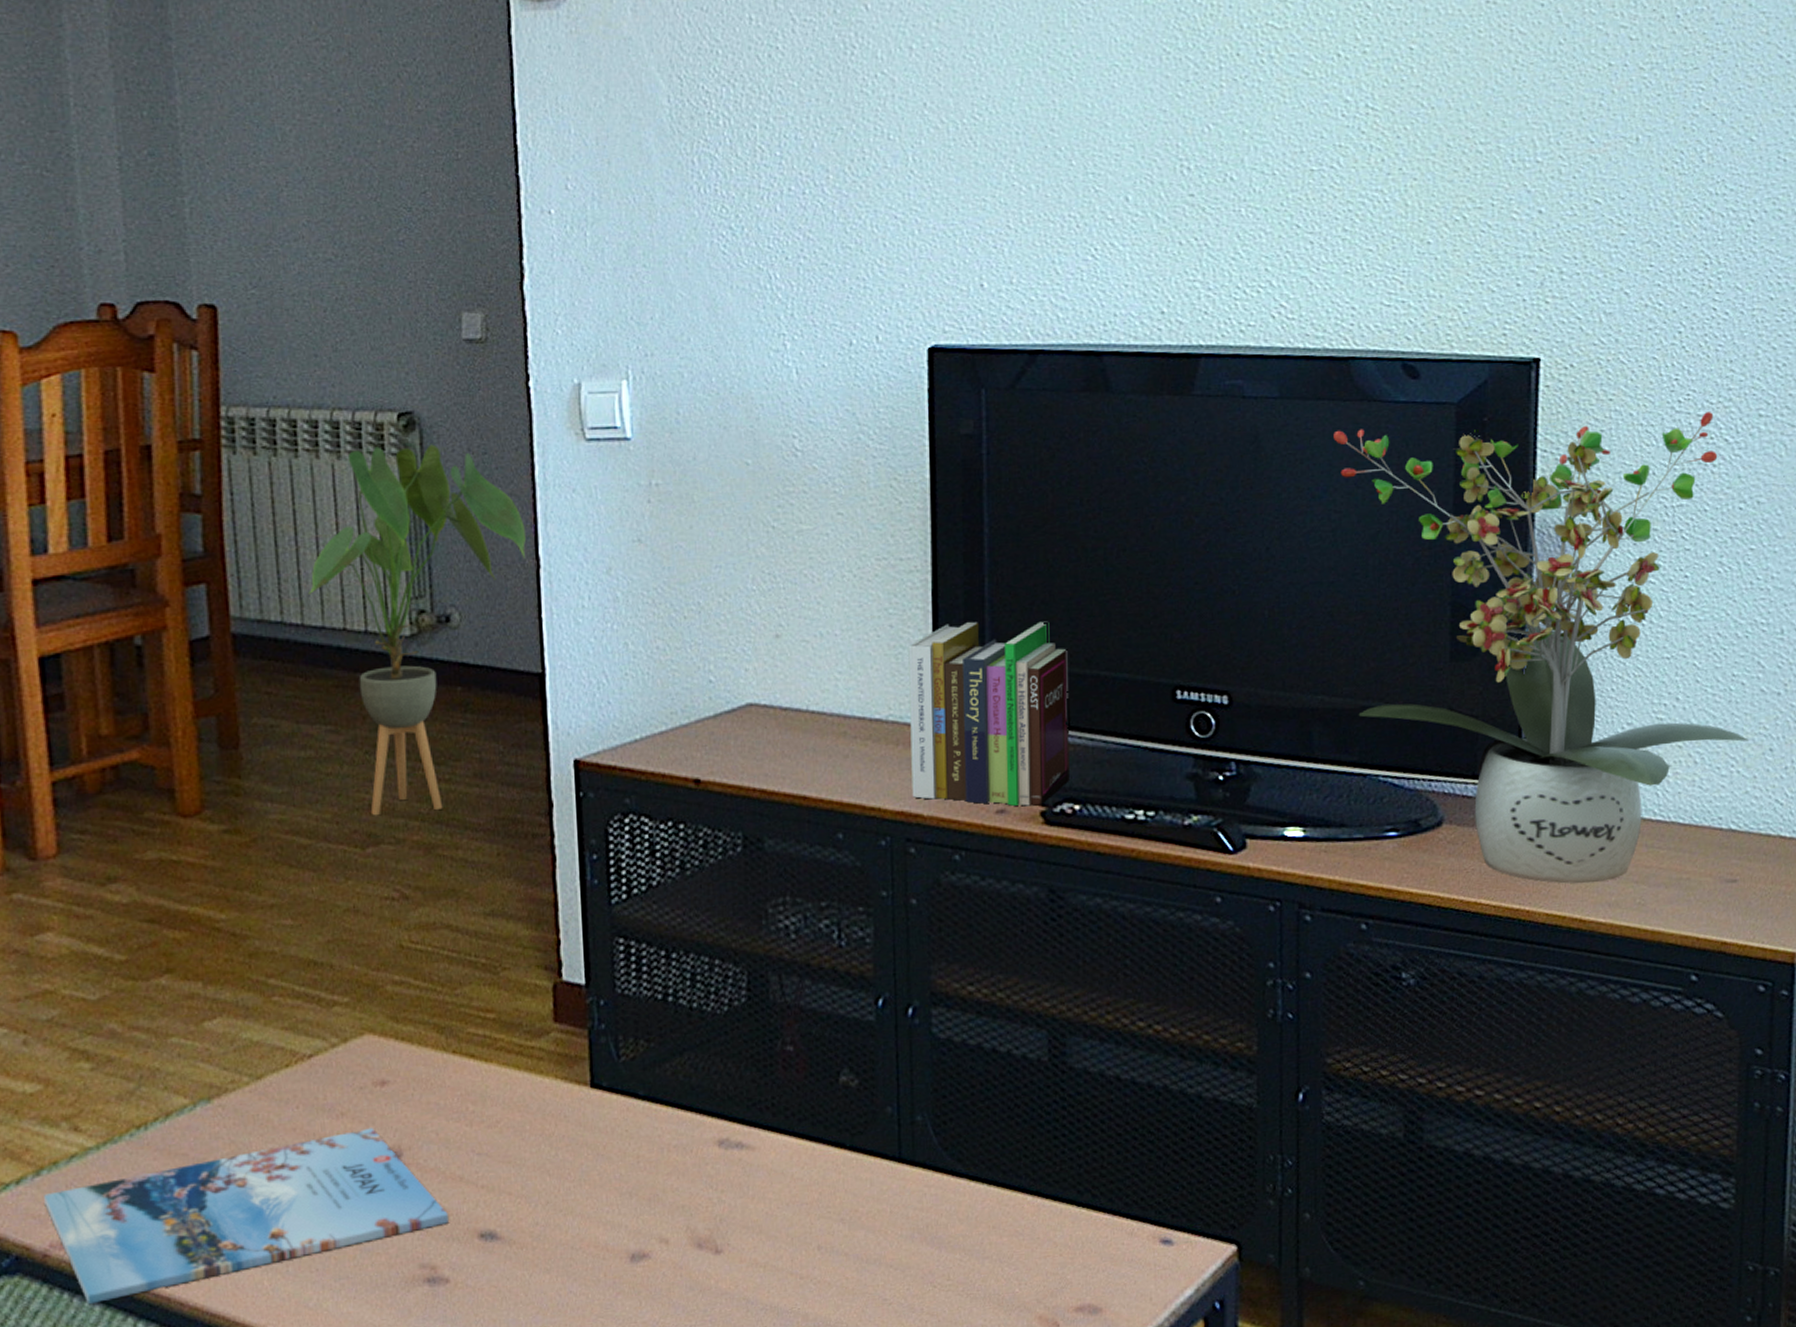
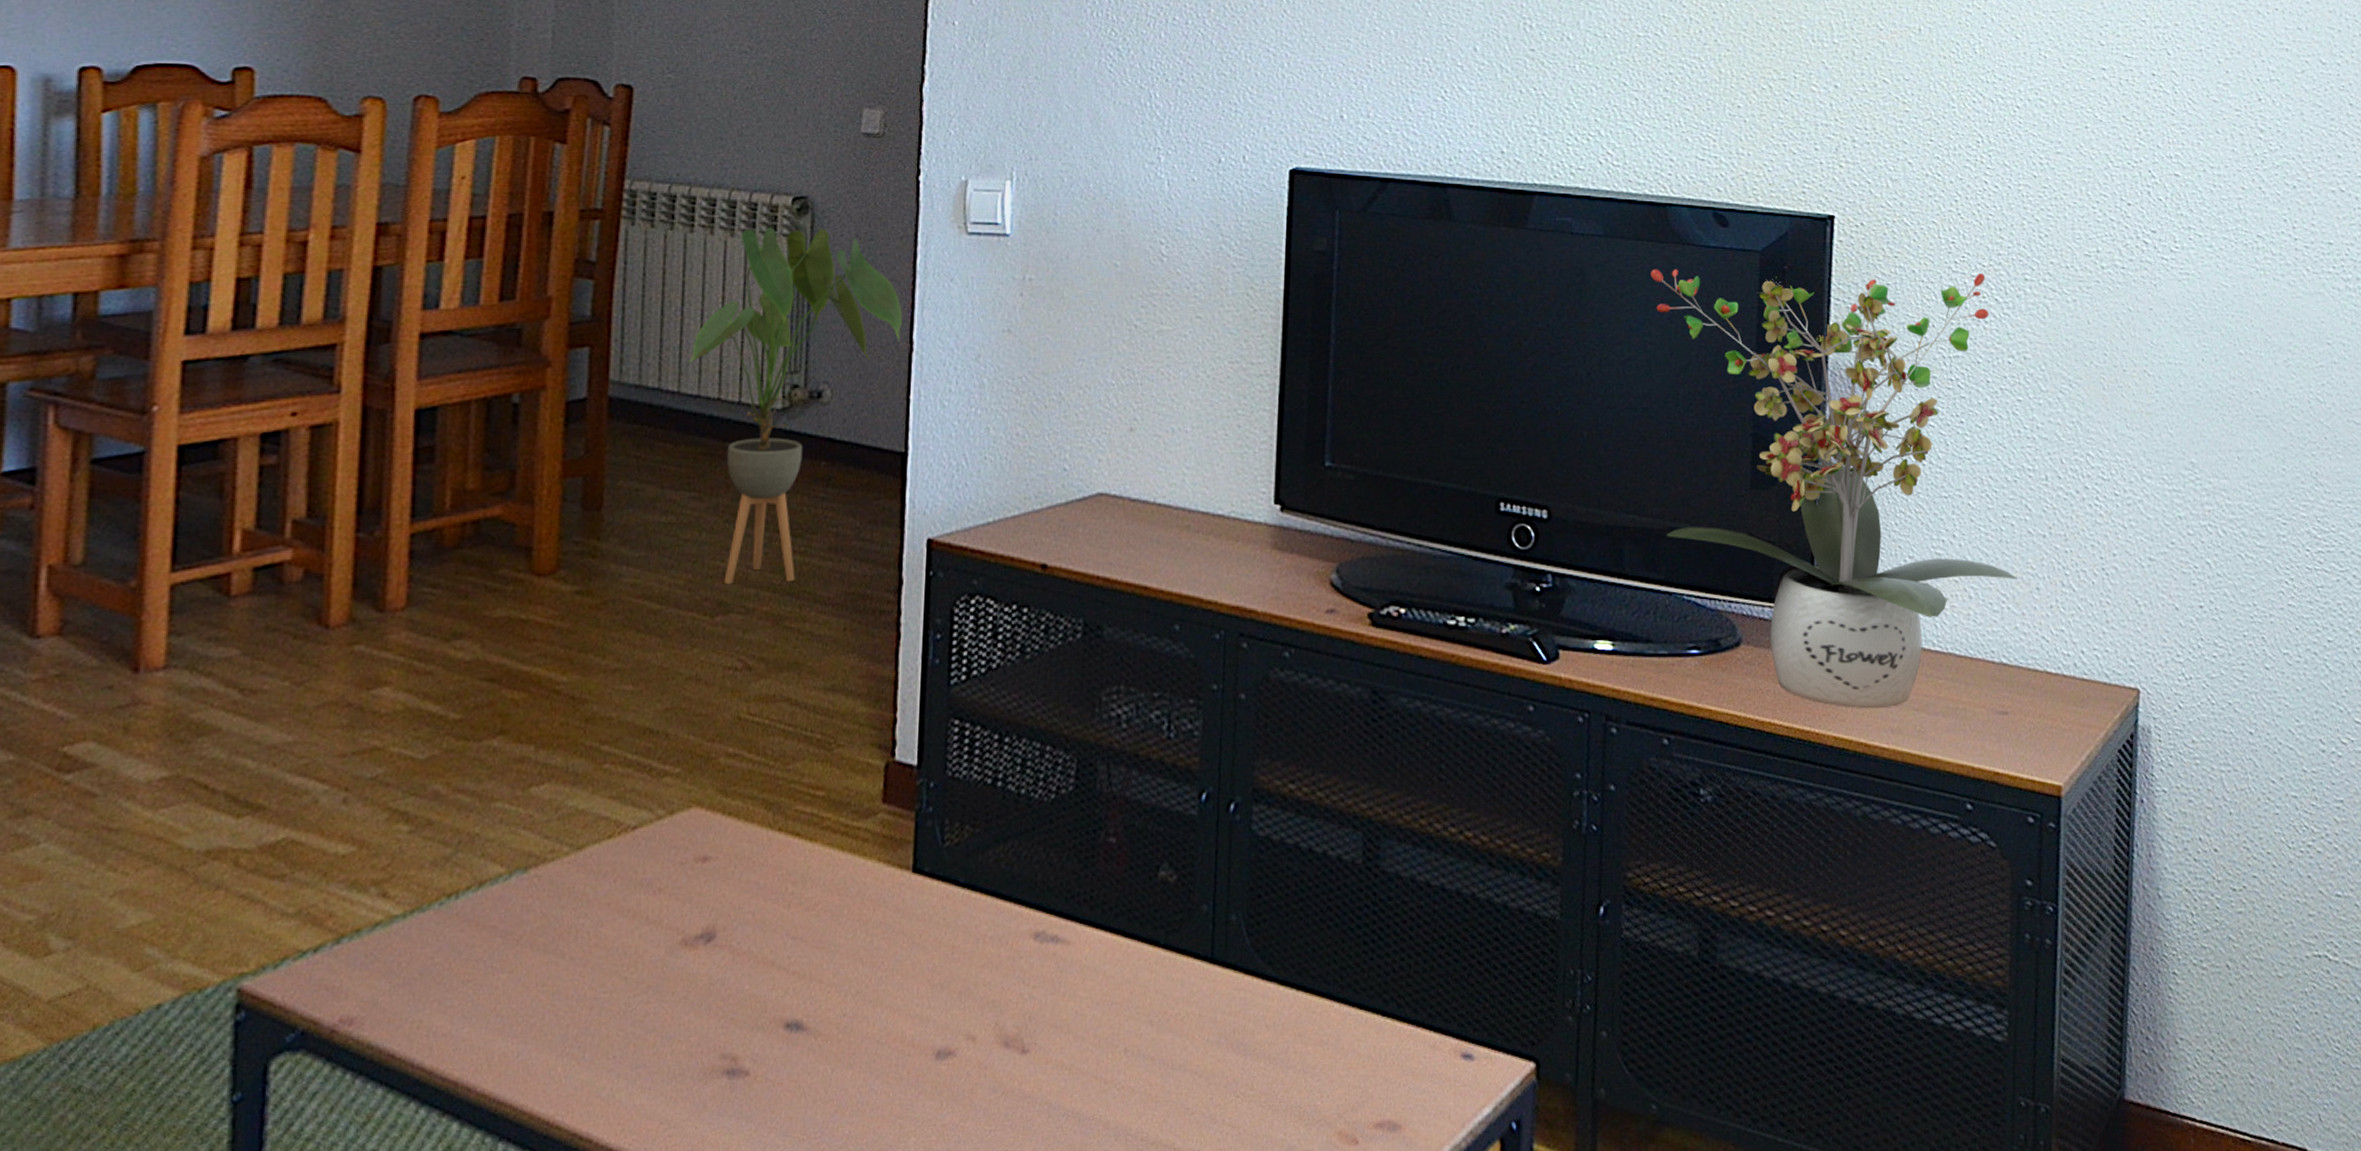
magazine: present [44,1128,448,1305] -> none [340,906,755,1087]
books: present [908,621,1070,806] -> none [1248,427,1401,607]

